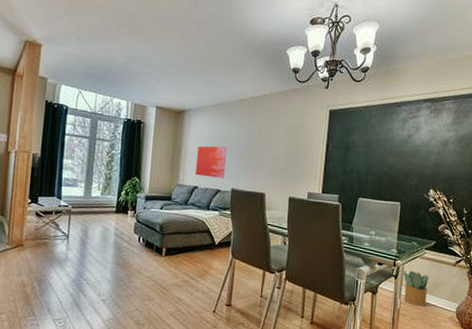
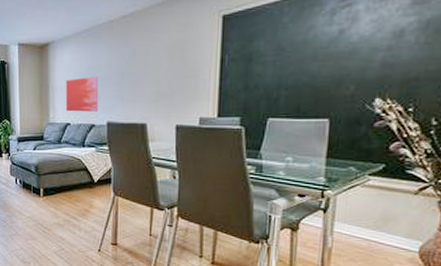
potted plant: present [403,270,429,307] -> none [336,201,375,246]

